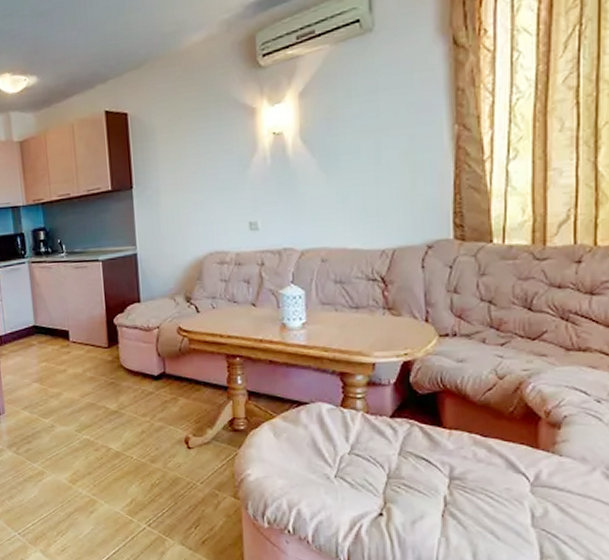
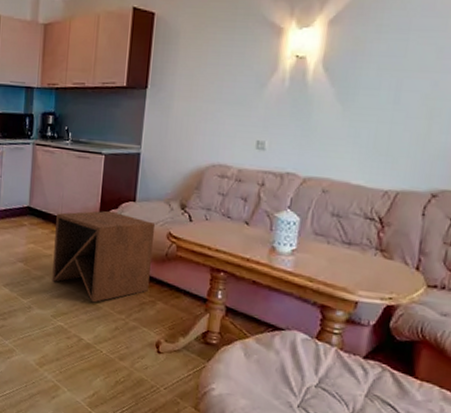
side table: none [64,315,168,410] -> present [52,210,156,303]

